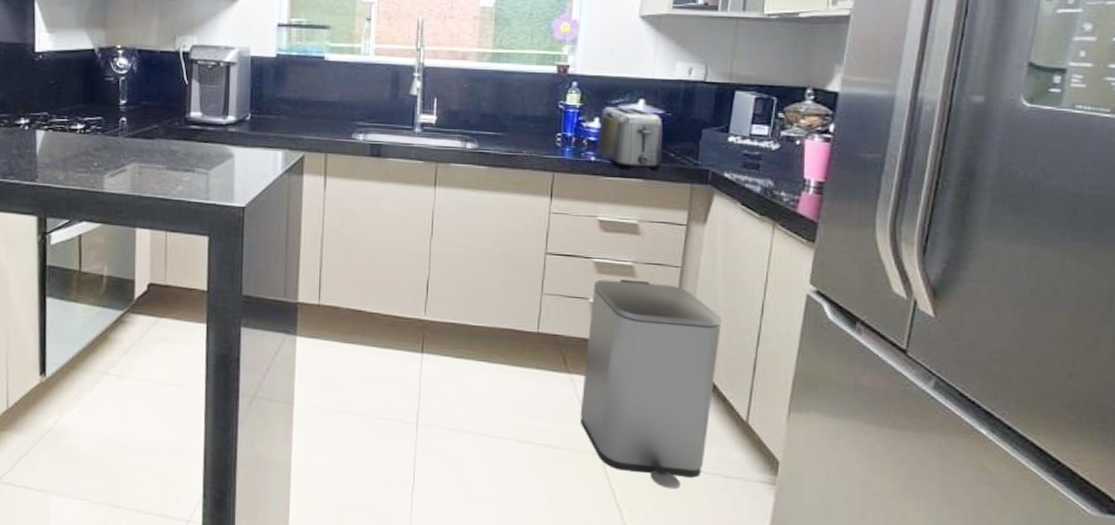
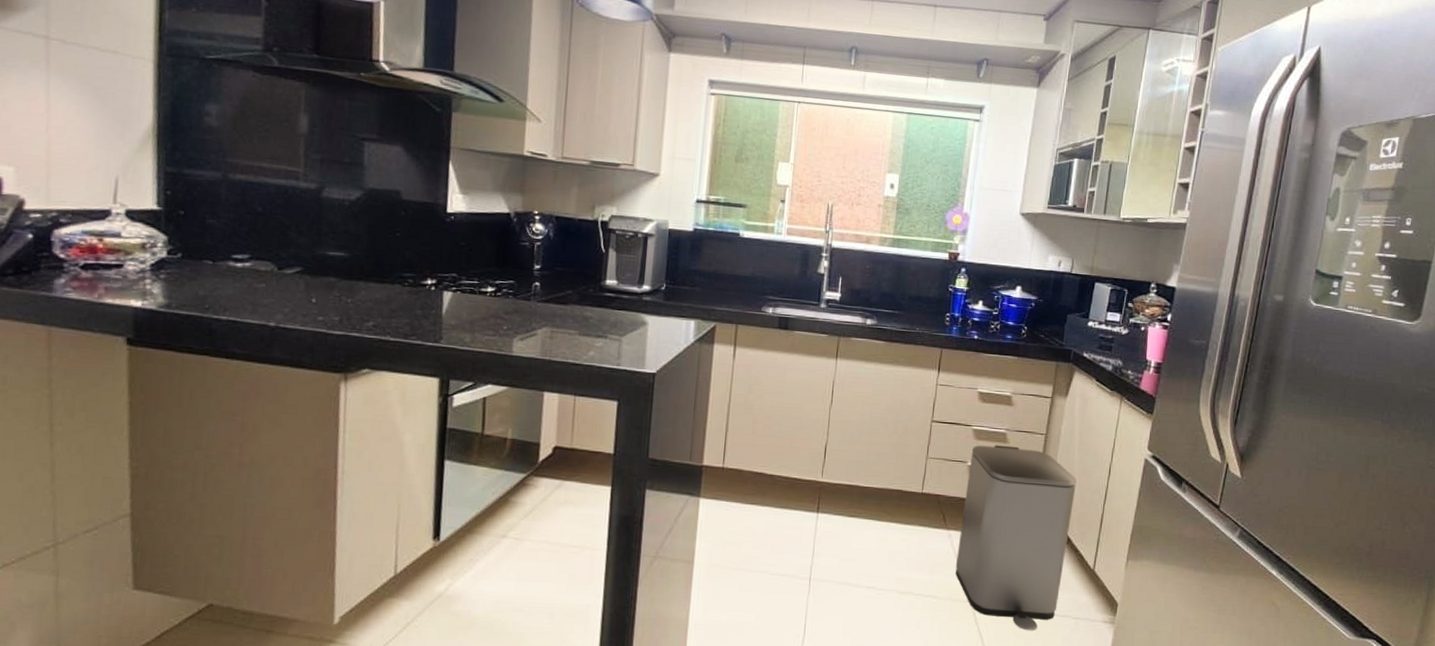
toaster: present [595,107,663,171] -> none [978,292,1035,350]

